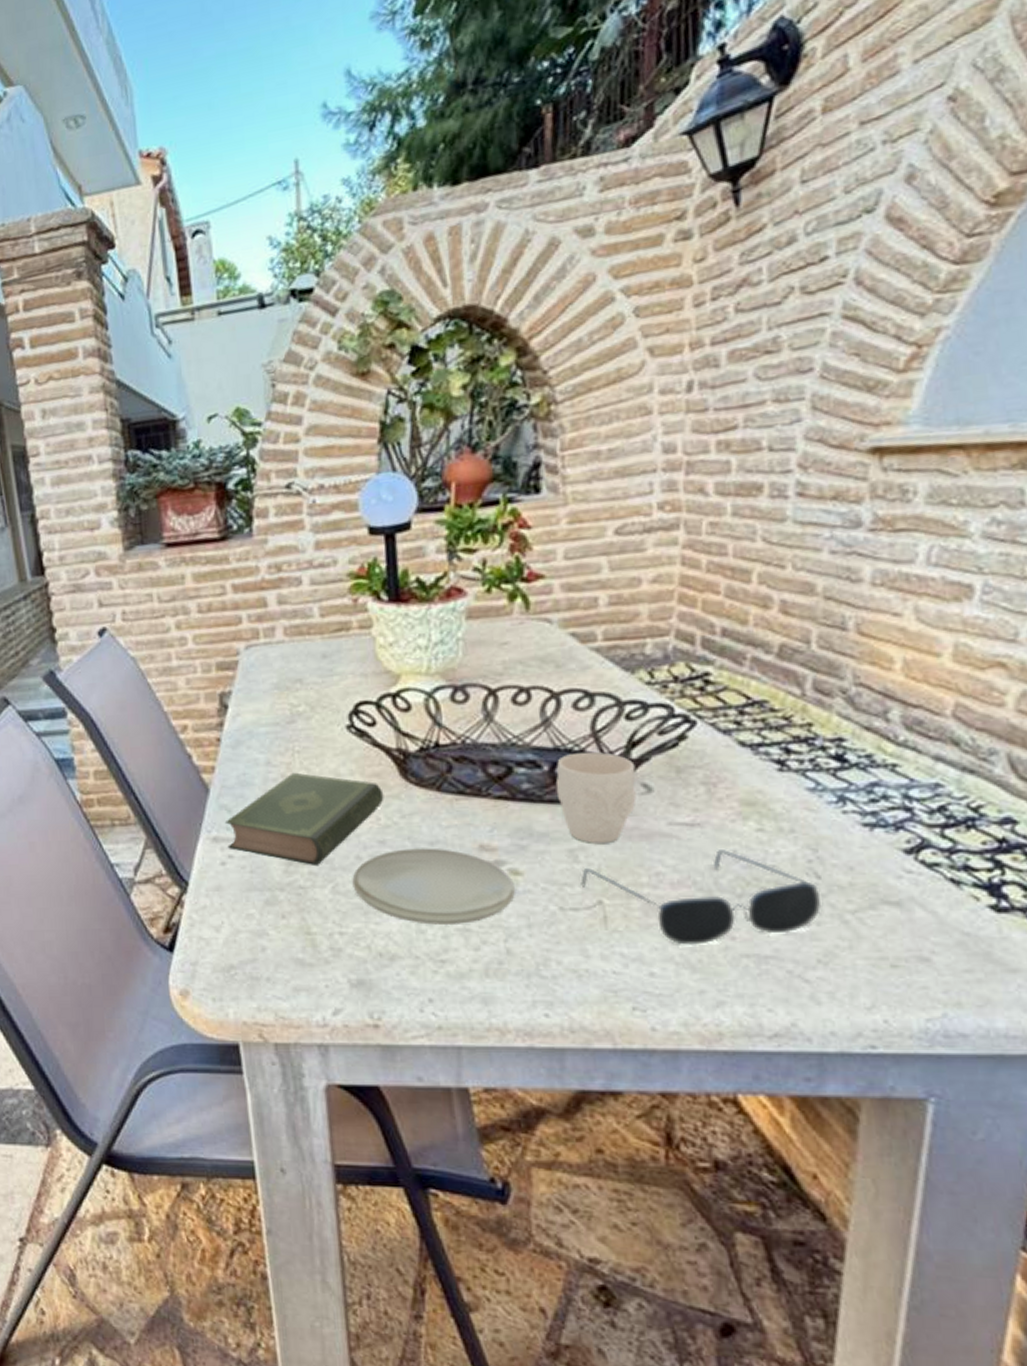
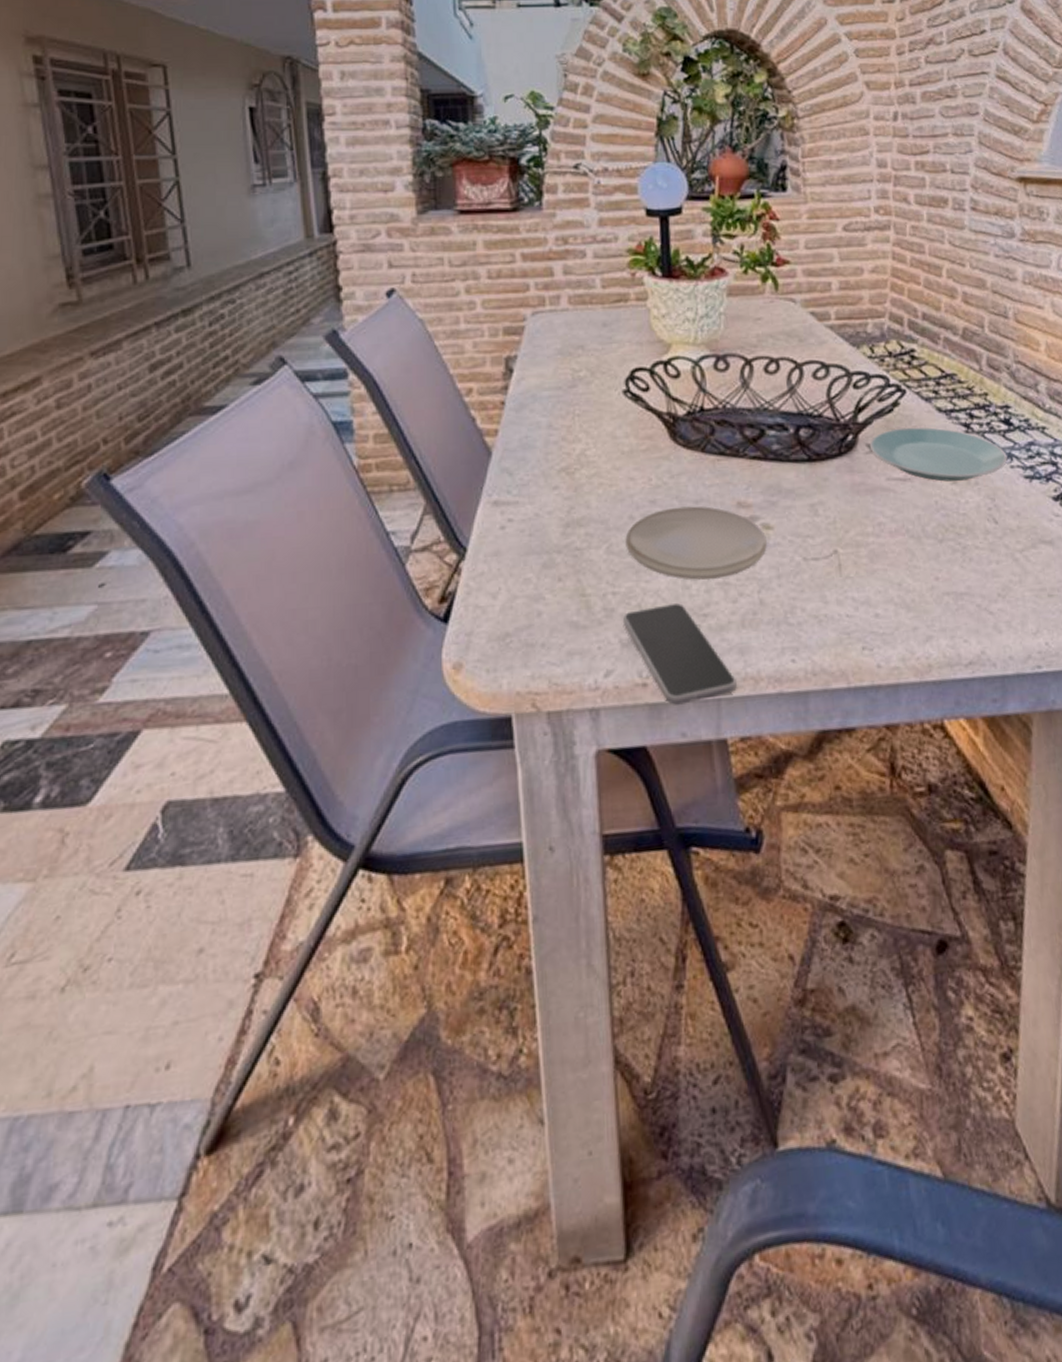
book: present [226,772,384,865] -> none [507,435,656,527]
mobile phone: none [351,948,480,1049] -> present [622,603,737,705]
cup: present [555,751,636,845] -> none [799,416,863,499]
sunglasses: present [580,850,822,945] -> none [820,501,999,587]
plate: none [645,764,838,828] -> present [869,427,1008,482]

